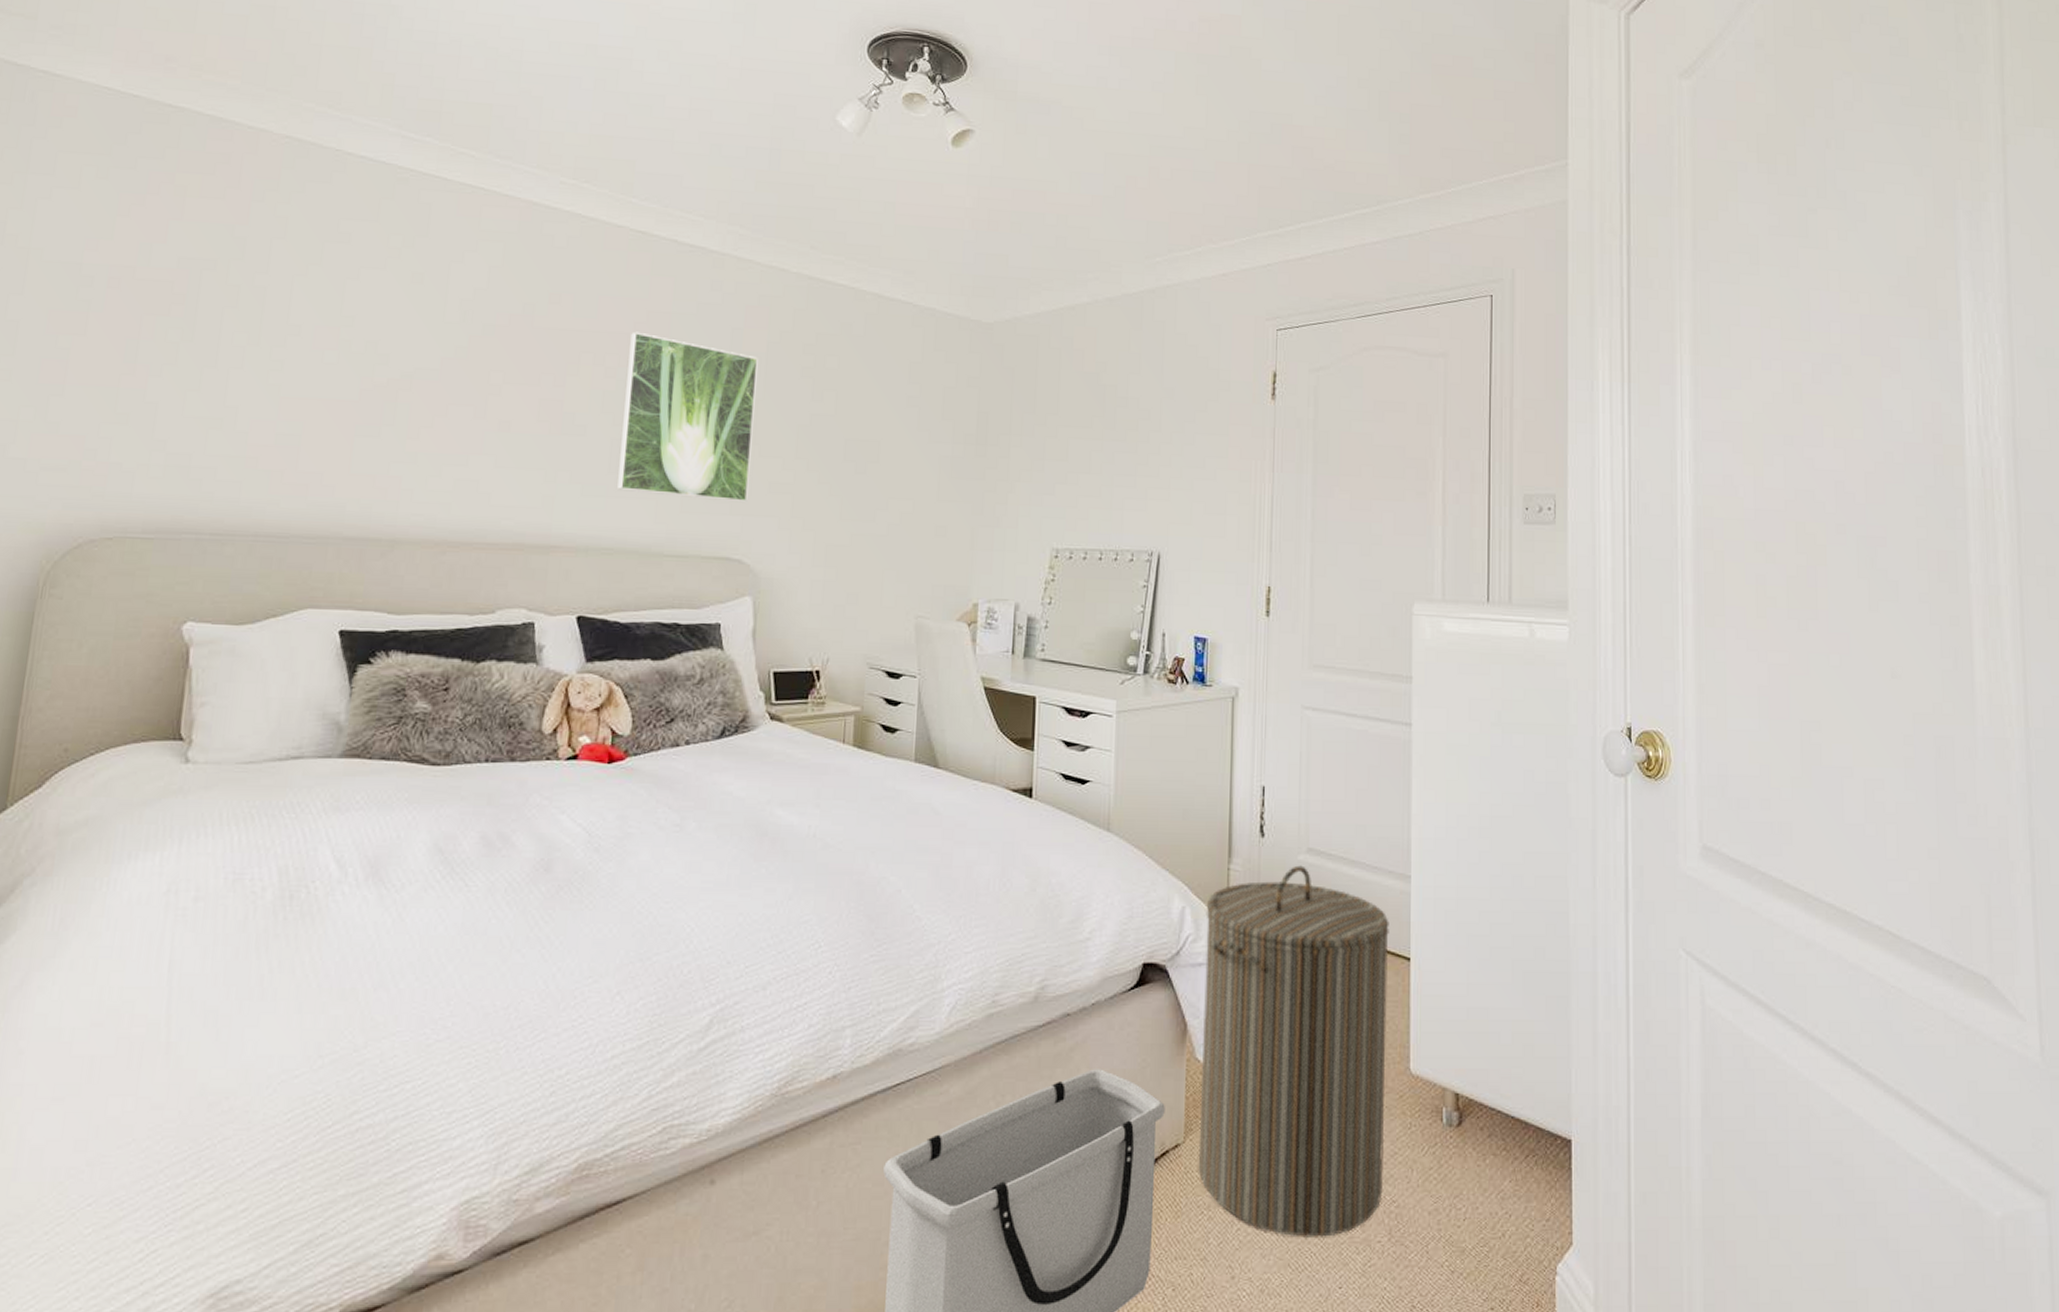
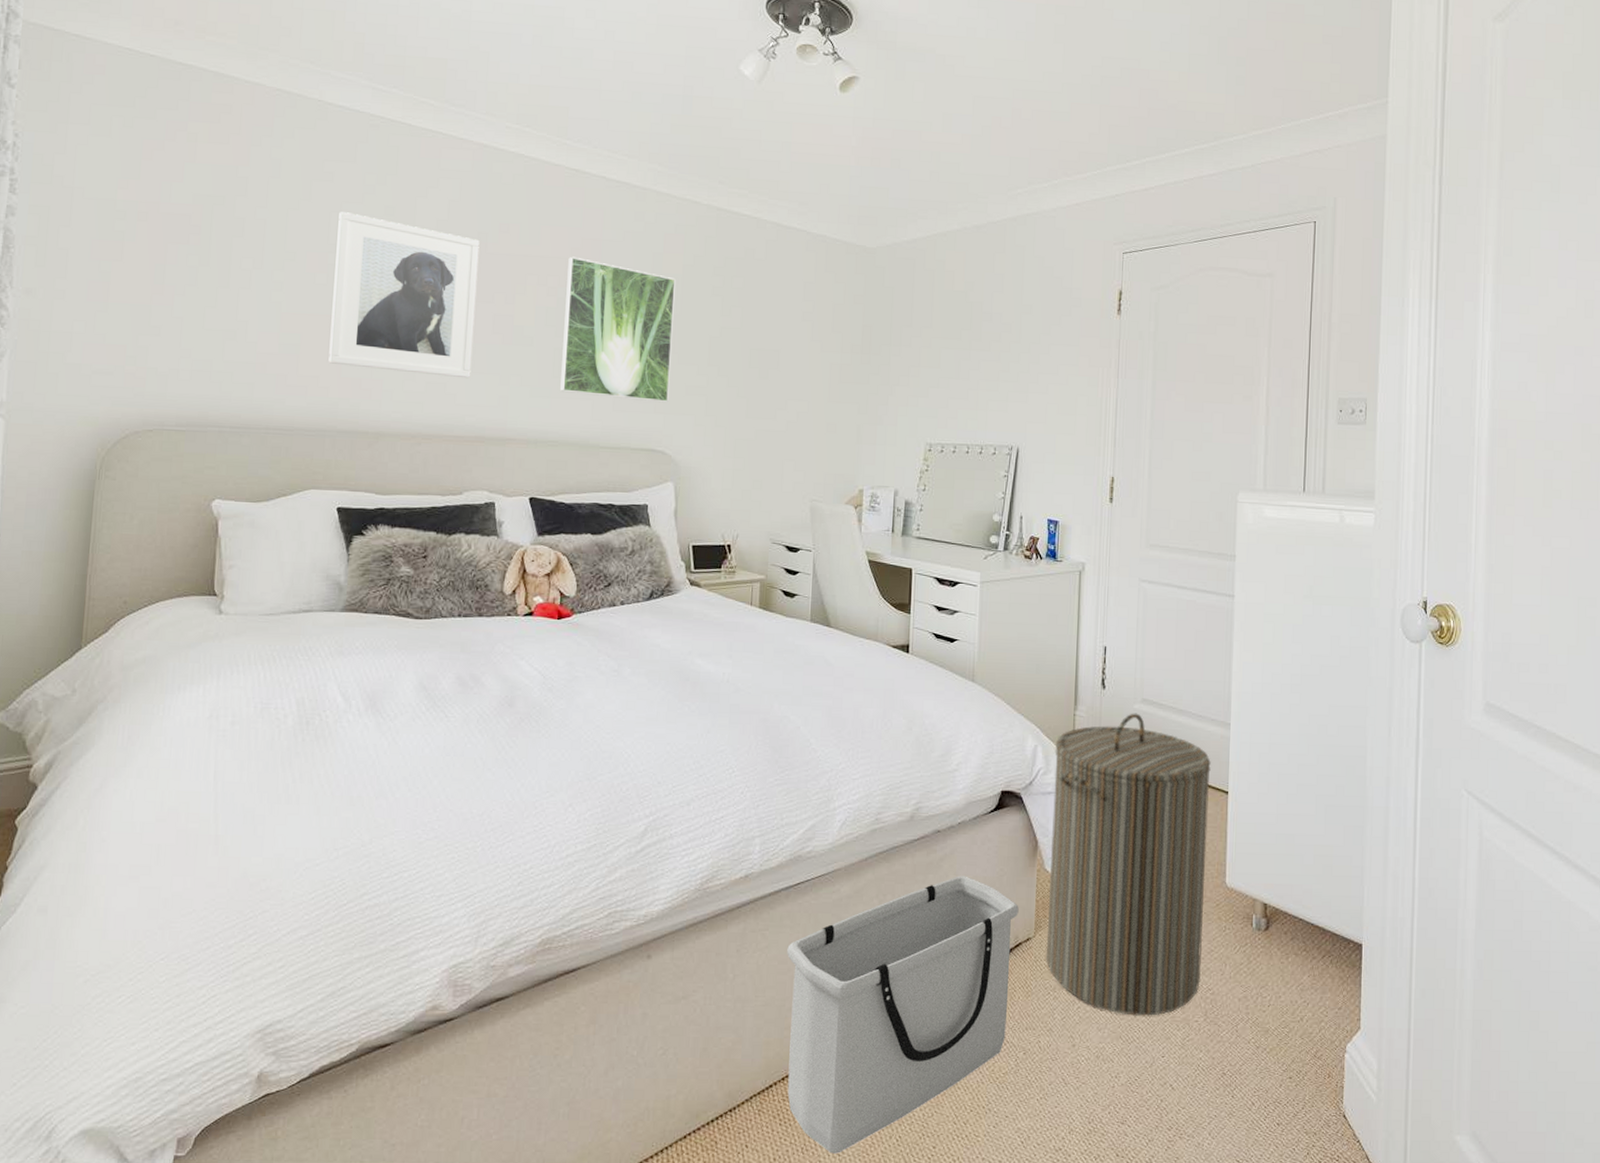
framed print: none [336,277,525,475] -> present [328,211,480,379]

